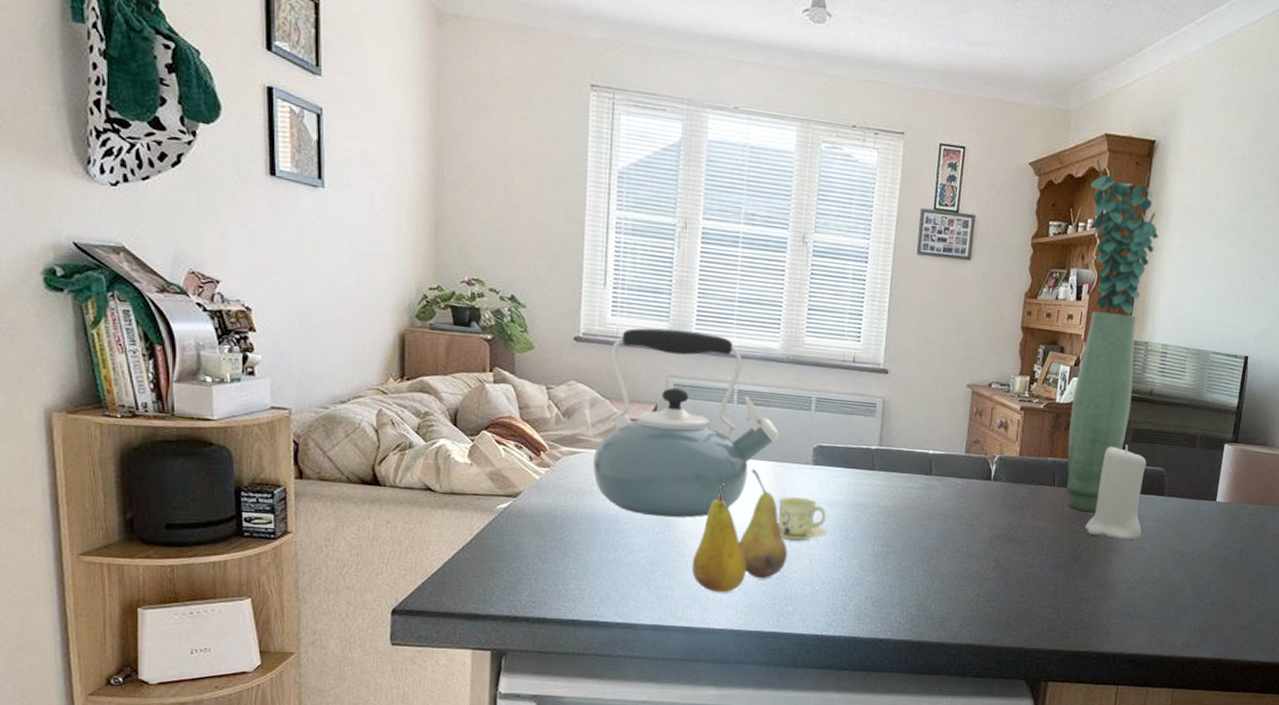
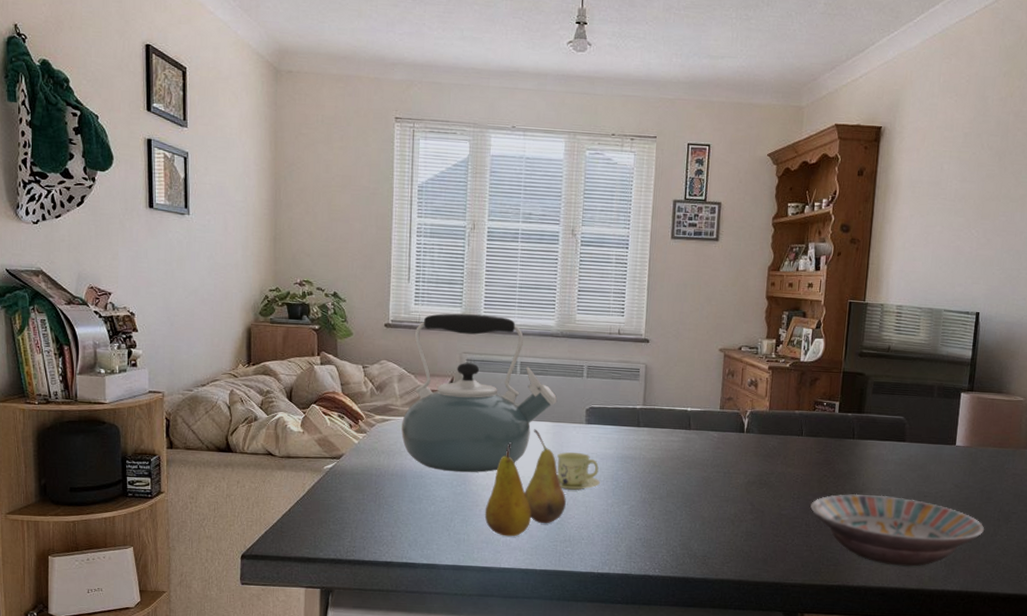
bowl: none [1060,551,1242,632] -> present [810,493,985,567]
vase: present [1066,160,1159,512] -> none [813,148,889,458]
candle: present [1085,444,1147,540] -> none [832,396,888,483]

